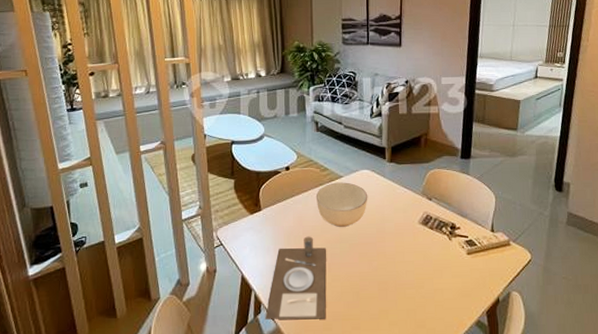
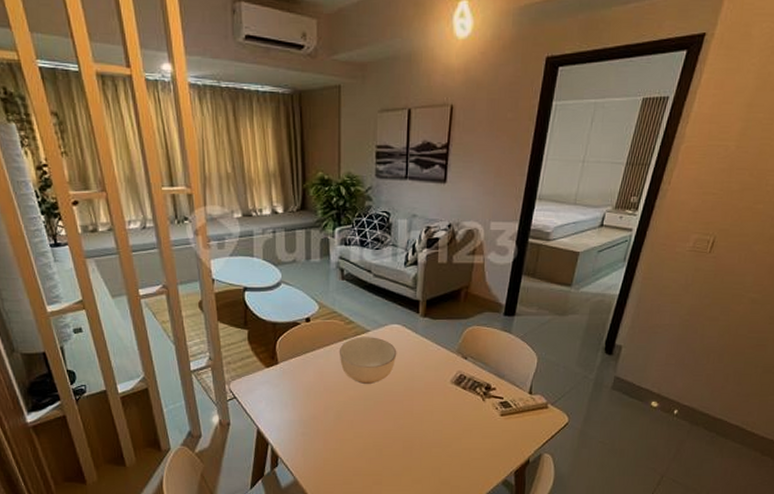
place setting: present [265,236,327,320] -> none [282,392,348,474]

